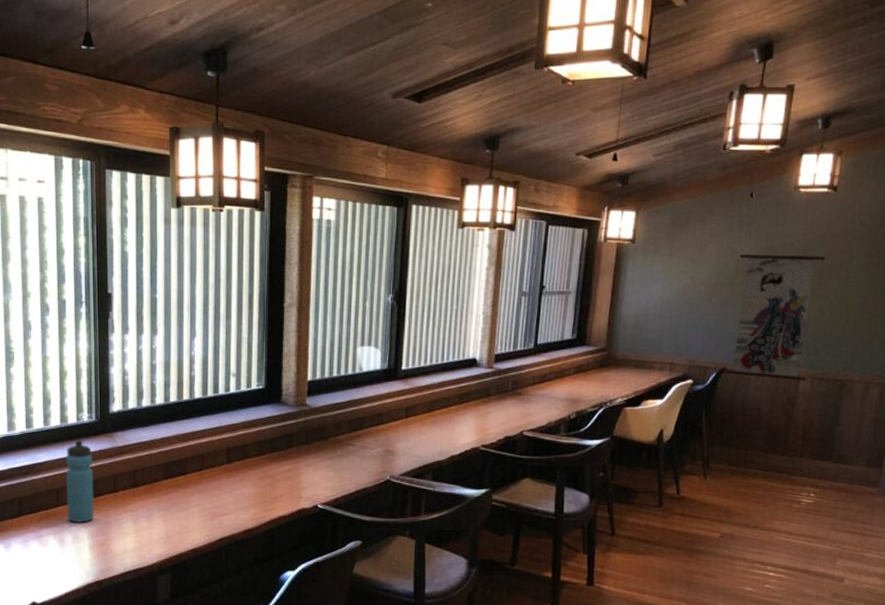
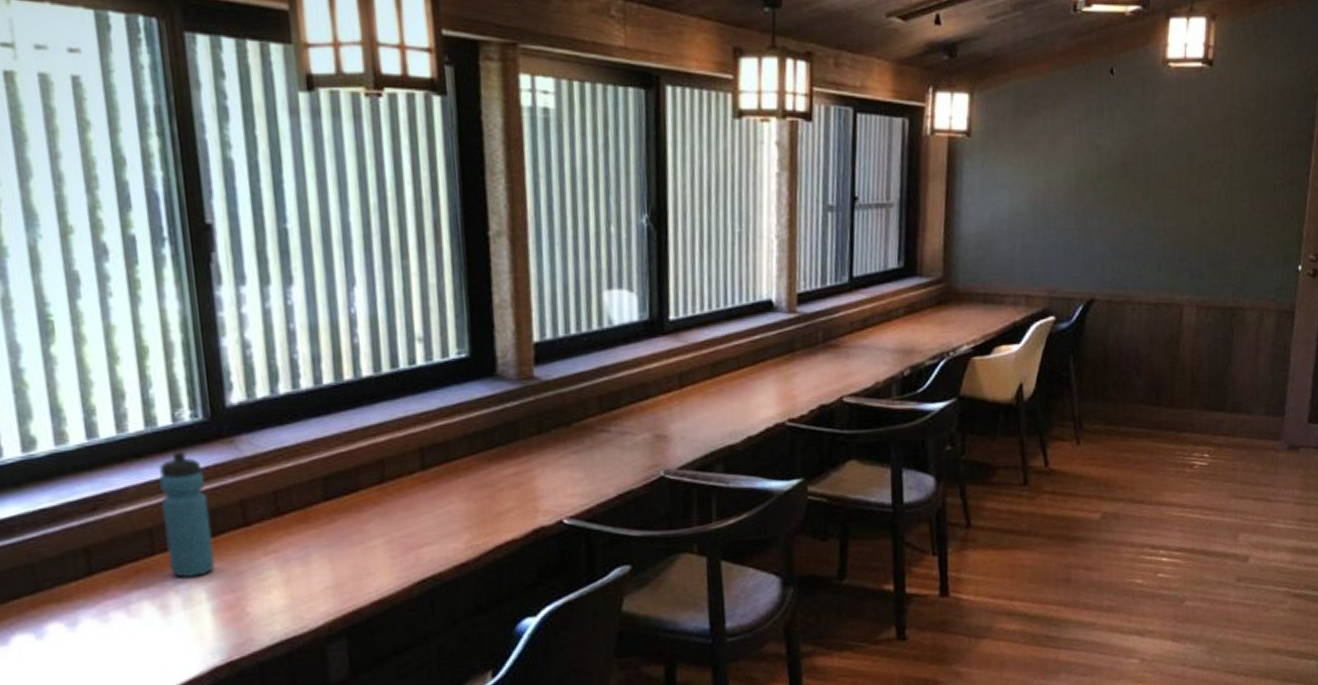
wall scroll: present [723,238,825,382] -> none [1092,127,1204,312]

